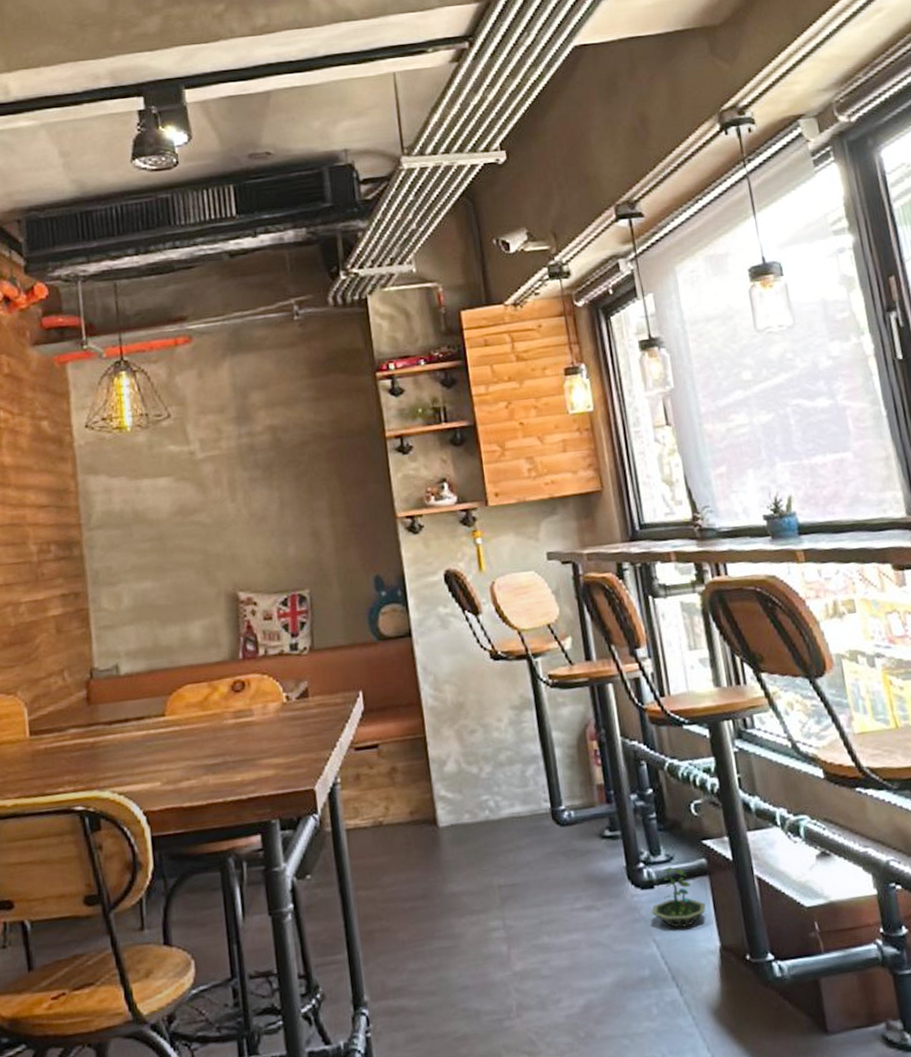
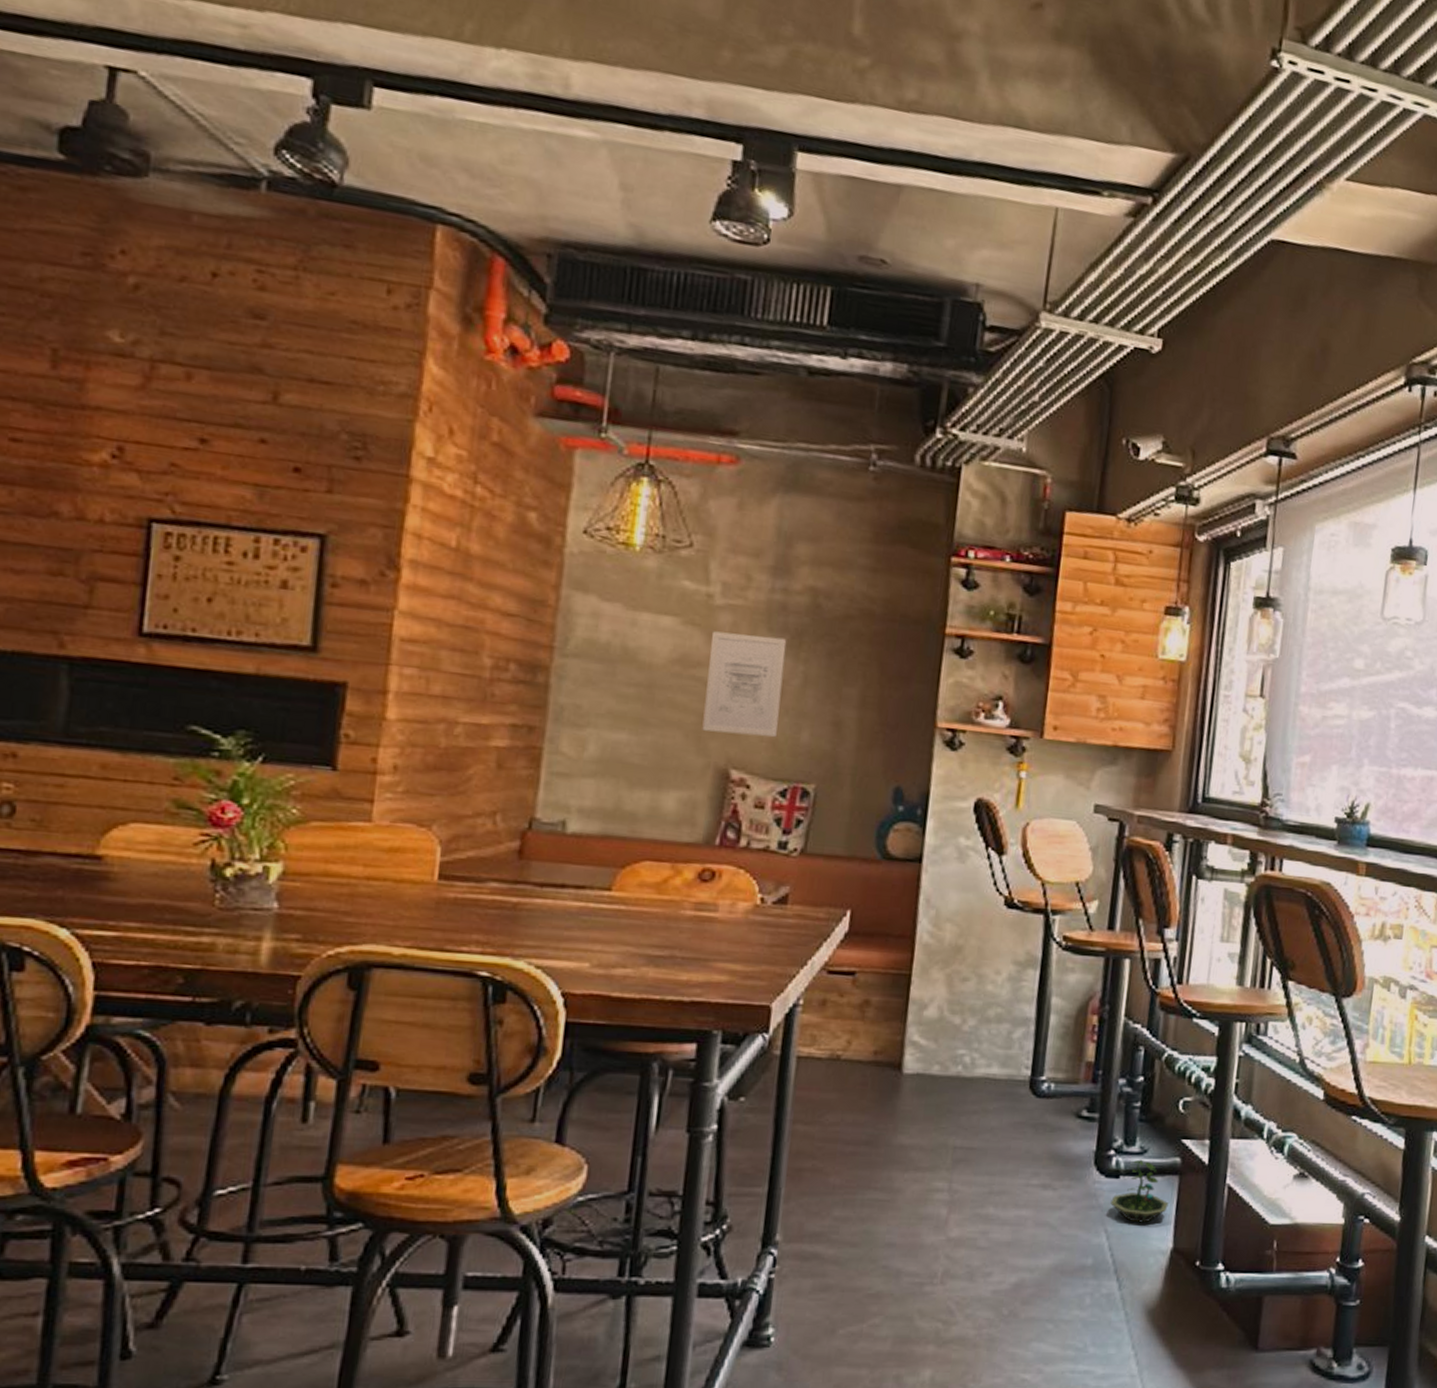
wall art: none [199,473,270,565] -> present [702,631,787,737]

